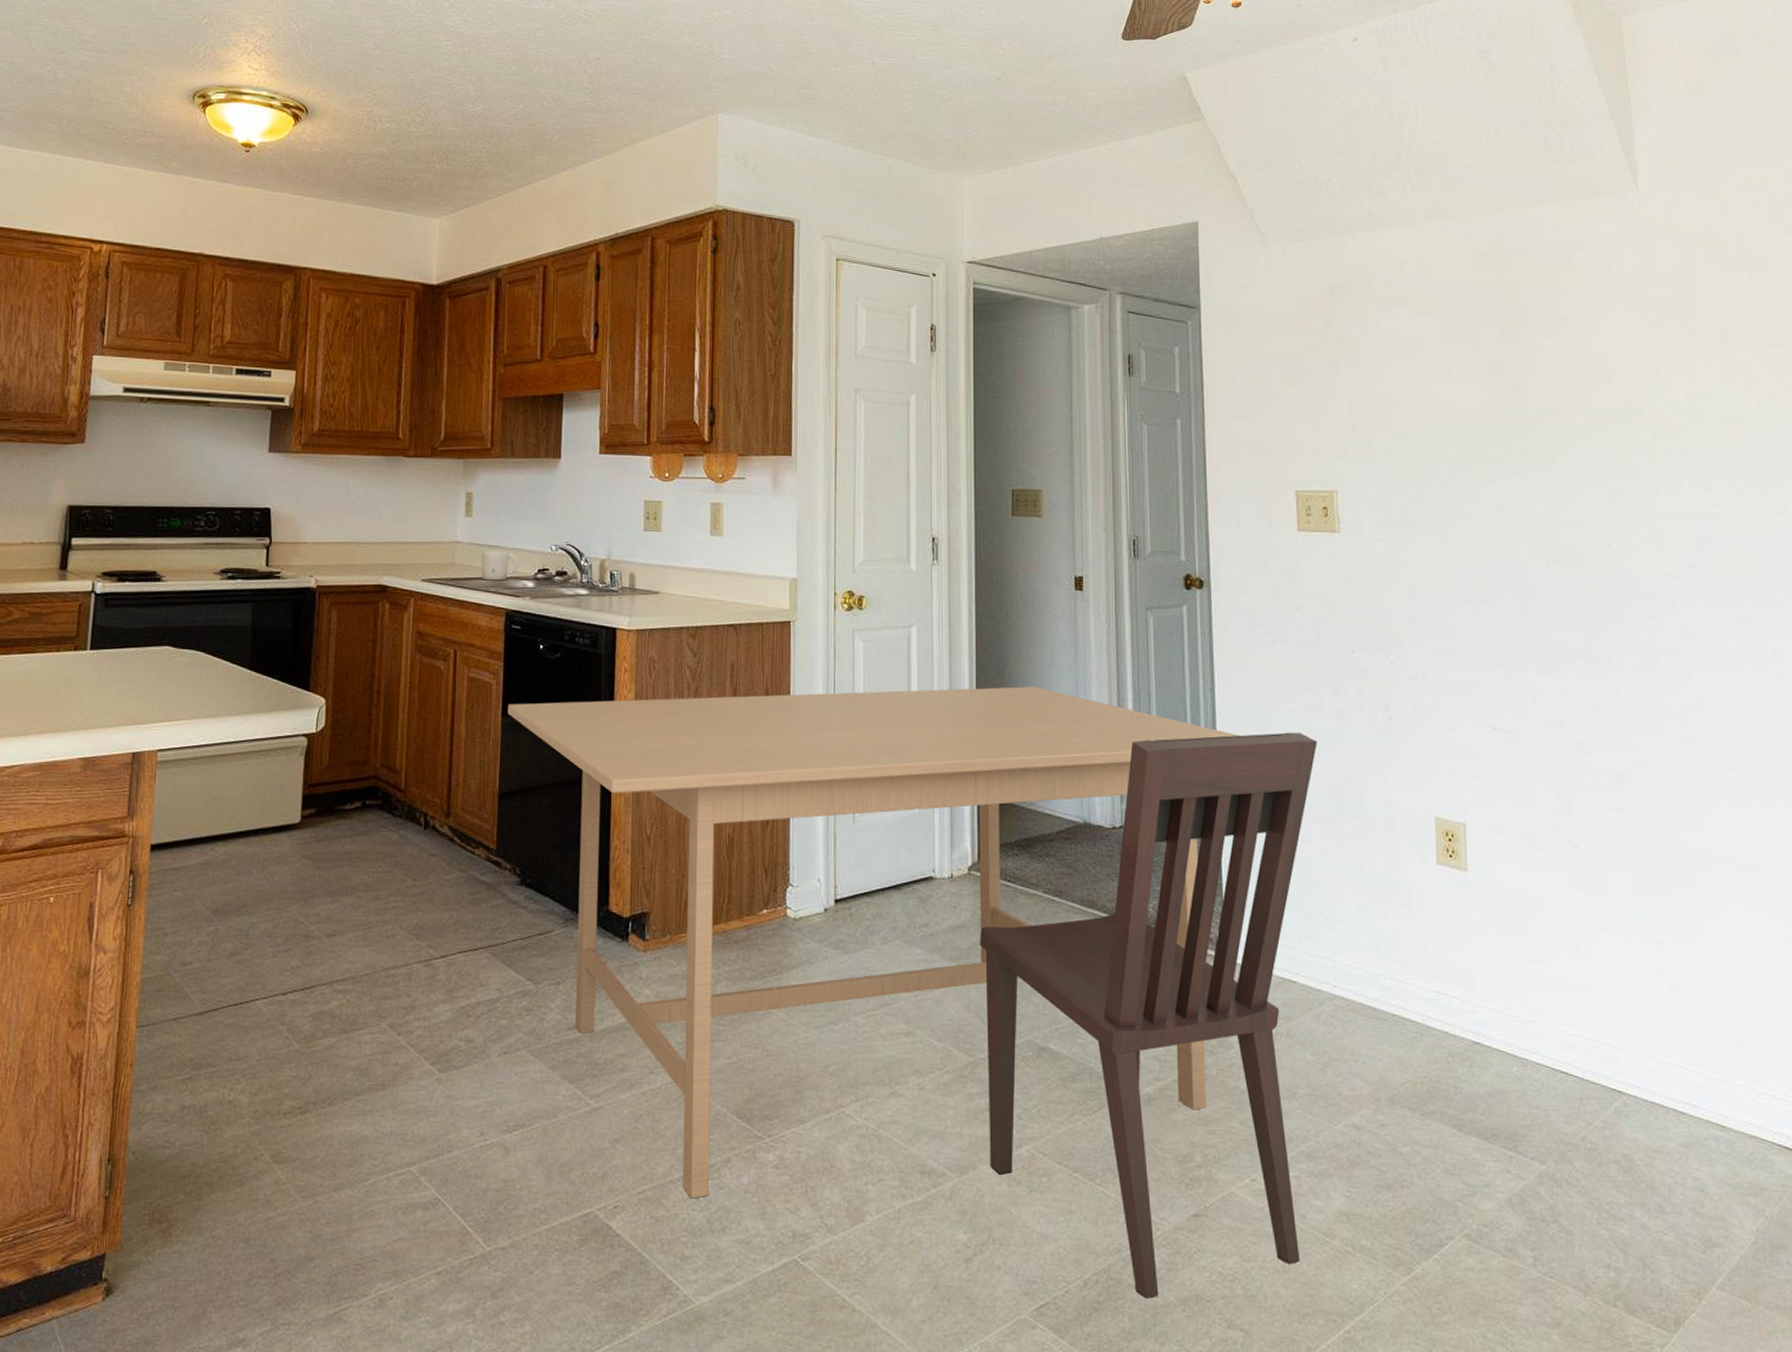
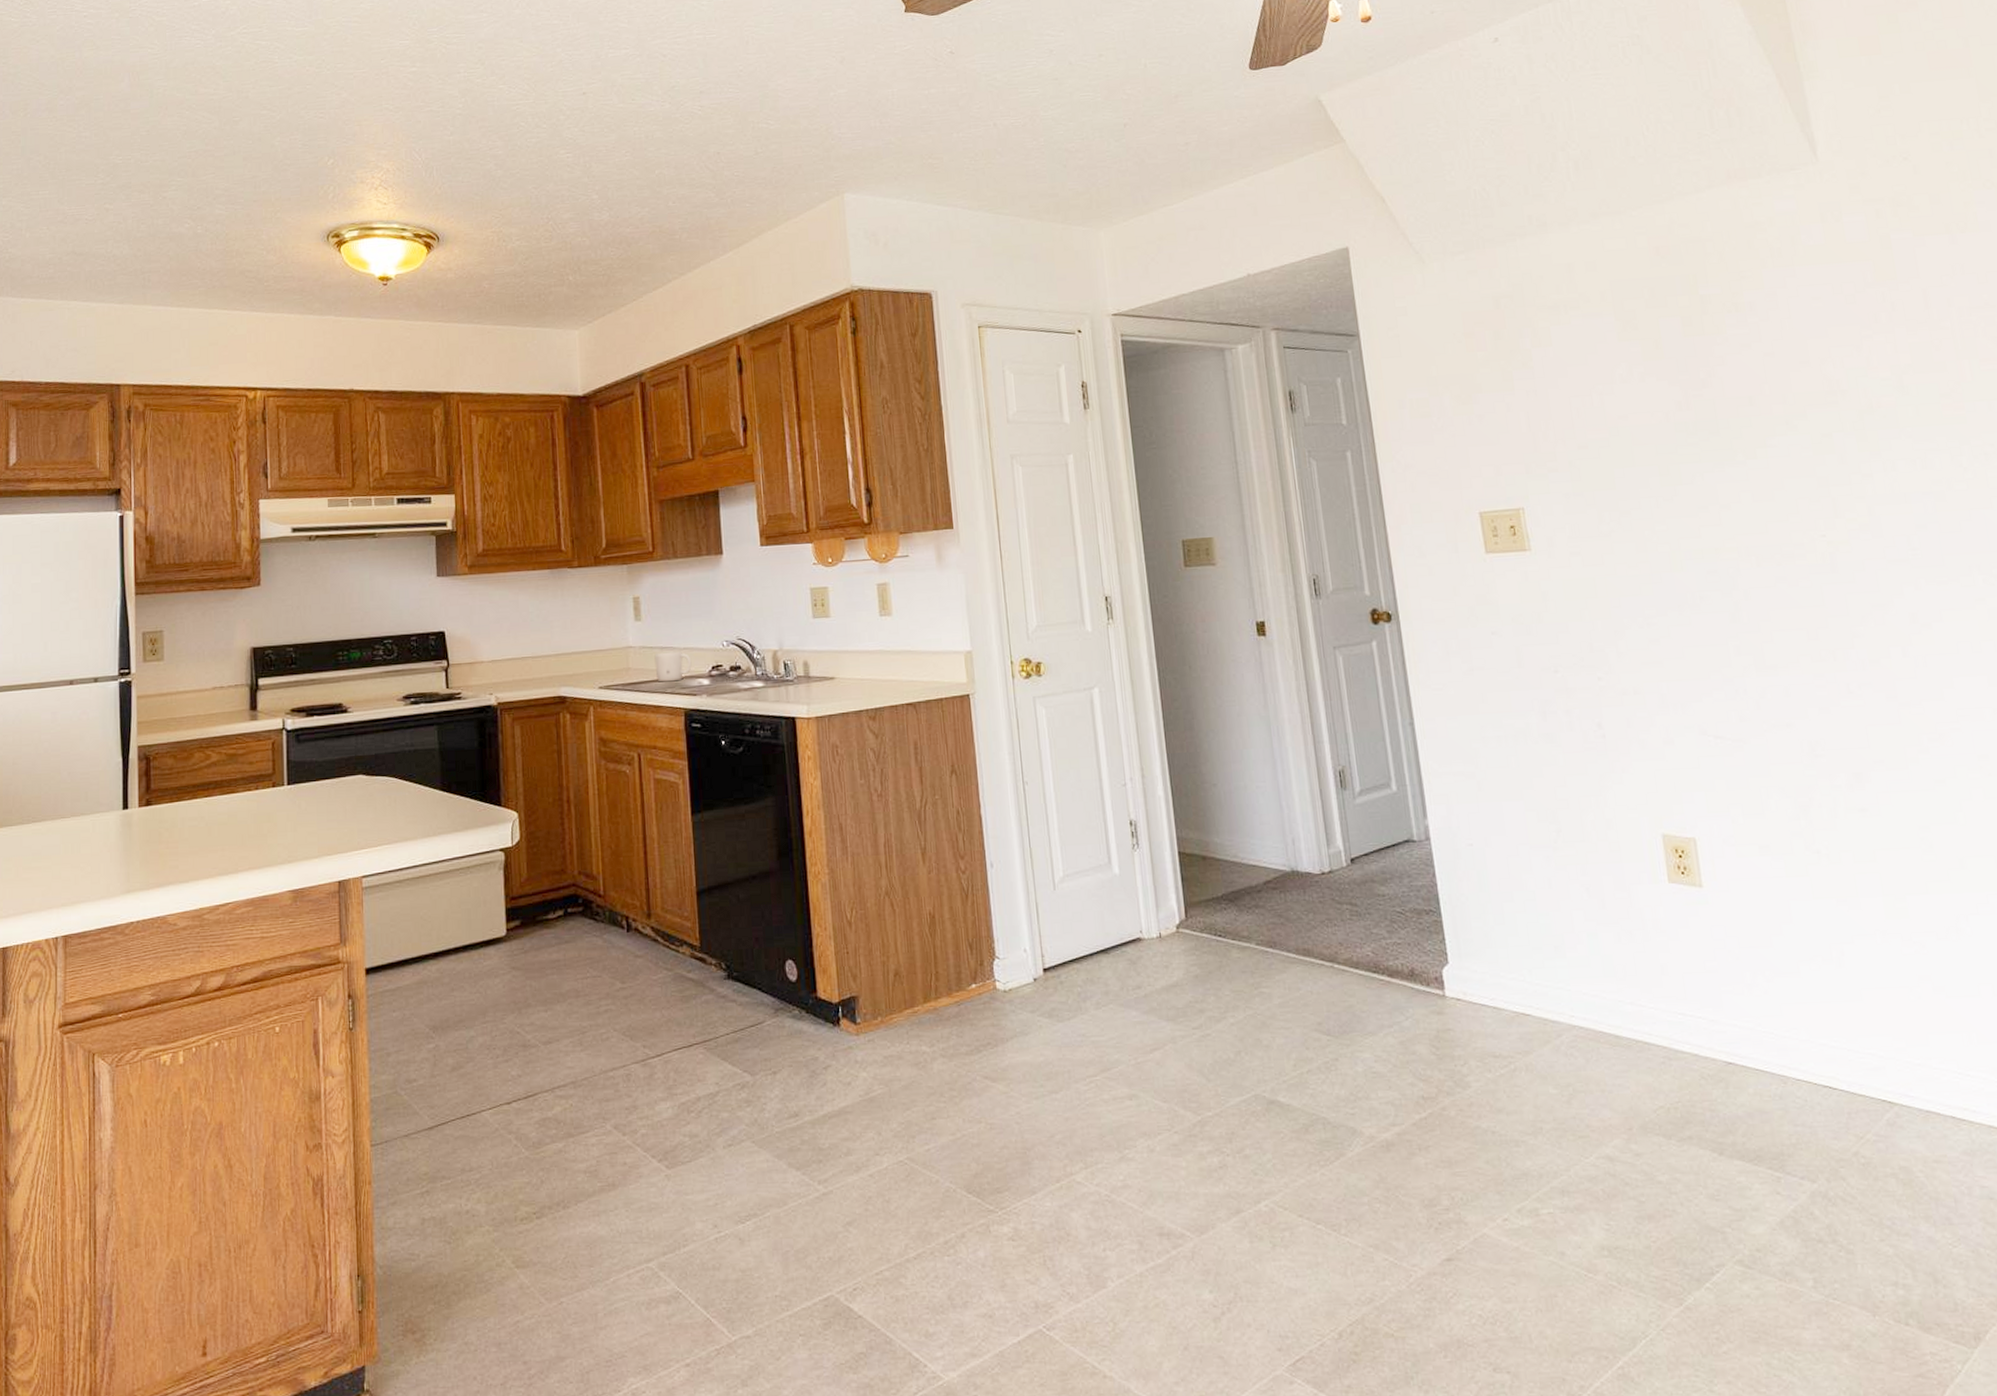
dining table: present [507,686,1240,1199] -> none [696,737,1449,1276]
dining chair: present [980,732,1317,1299] -> none [1195,760,1563,1347]

